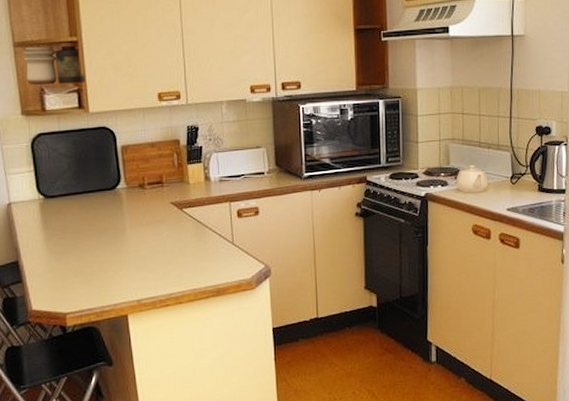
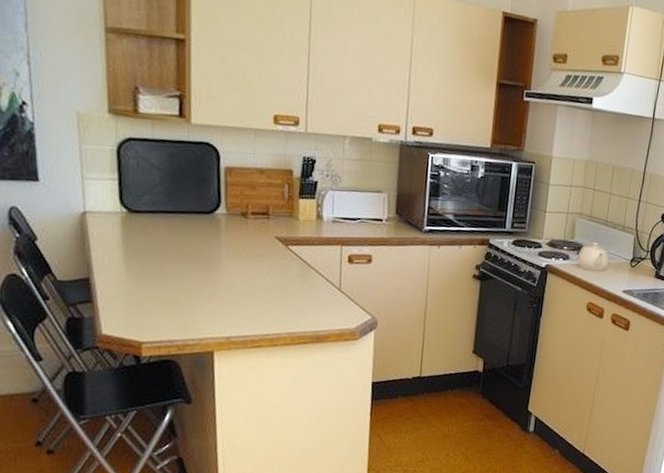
jar: present [23,47,57,84] -> none [116,35,157,84]
jar: present [55,43,86,84] -> none [155,38,191,89]

